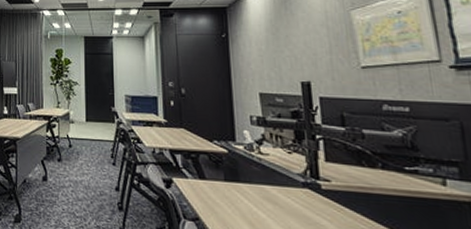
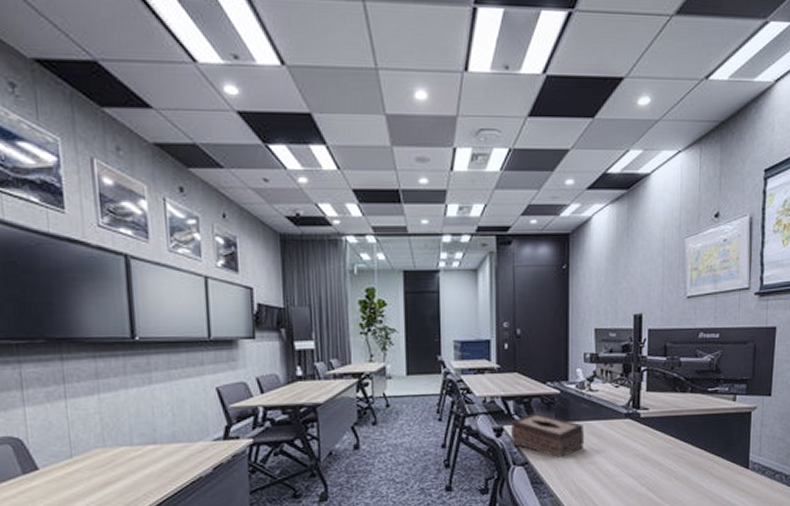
tissue box: none [180,169,259,219] -> present [511,413,585,457]

